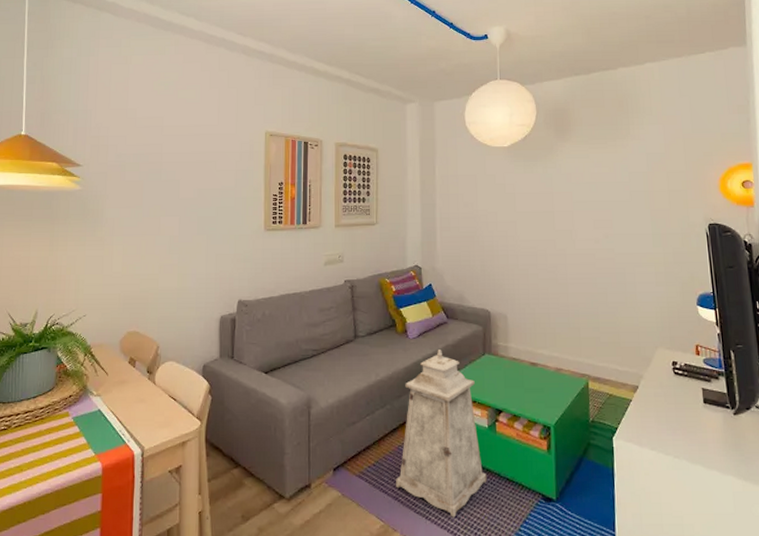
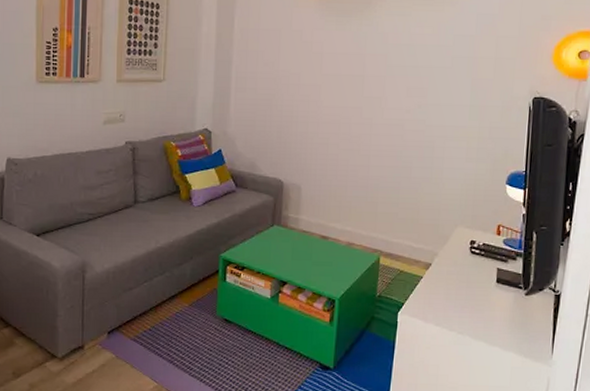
lantern: present [396,350,487,518] -> none [172,219,265,381]

